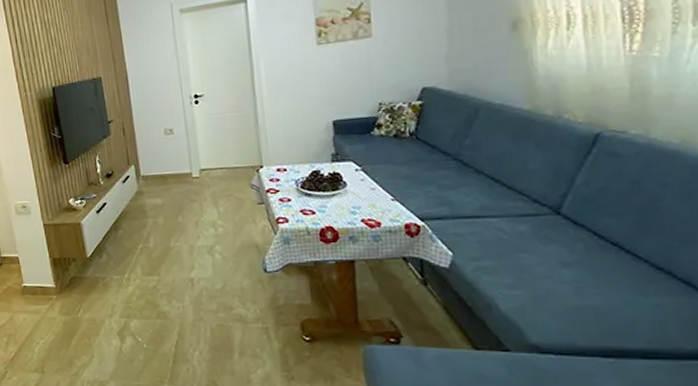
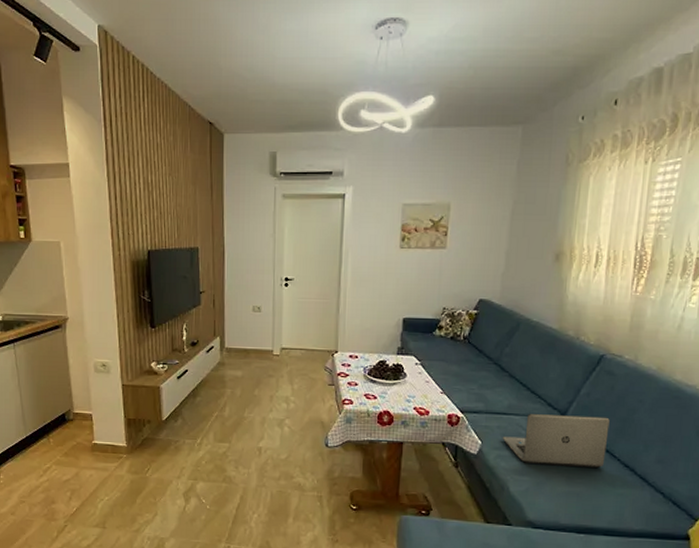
laptop: none [478,209,626,275] -> present [502,414,610,468]

